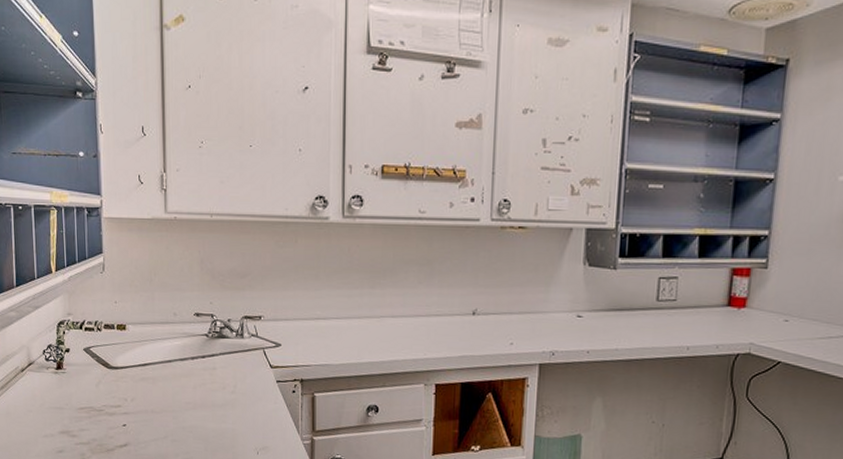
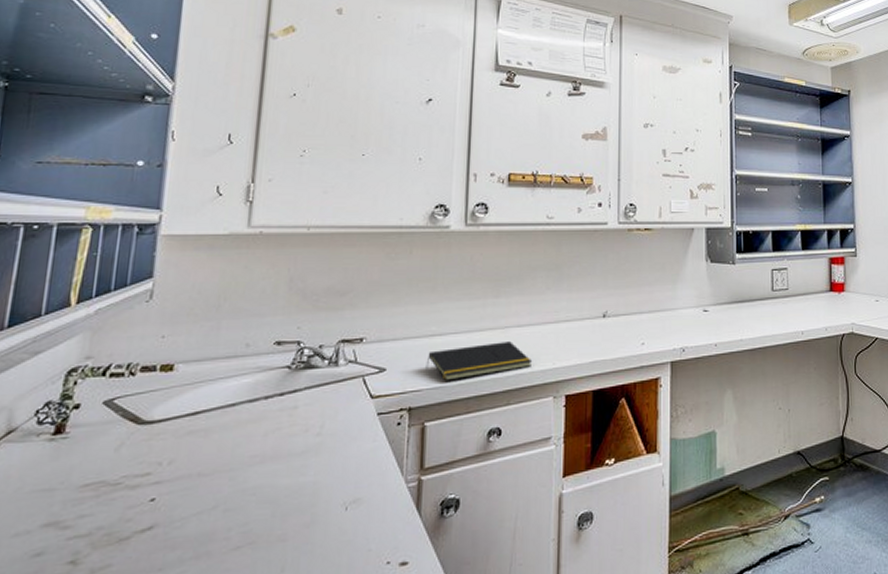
notepad: none [313,330,406,360] -> present [425,341,533,381]

